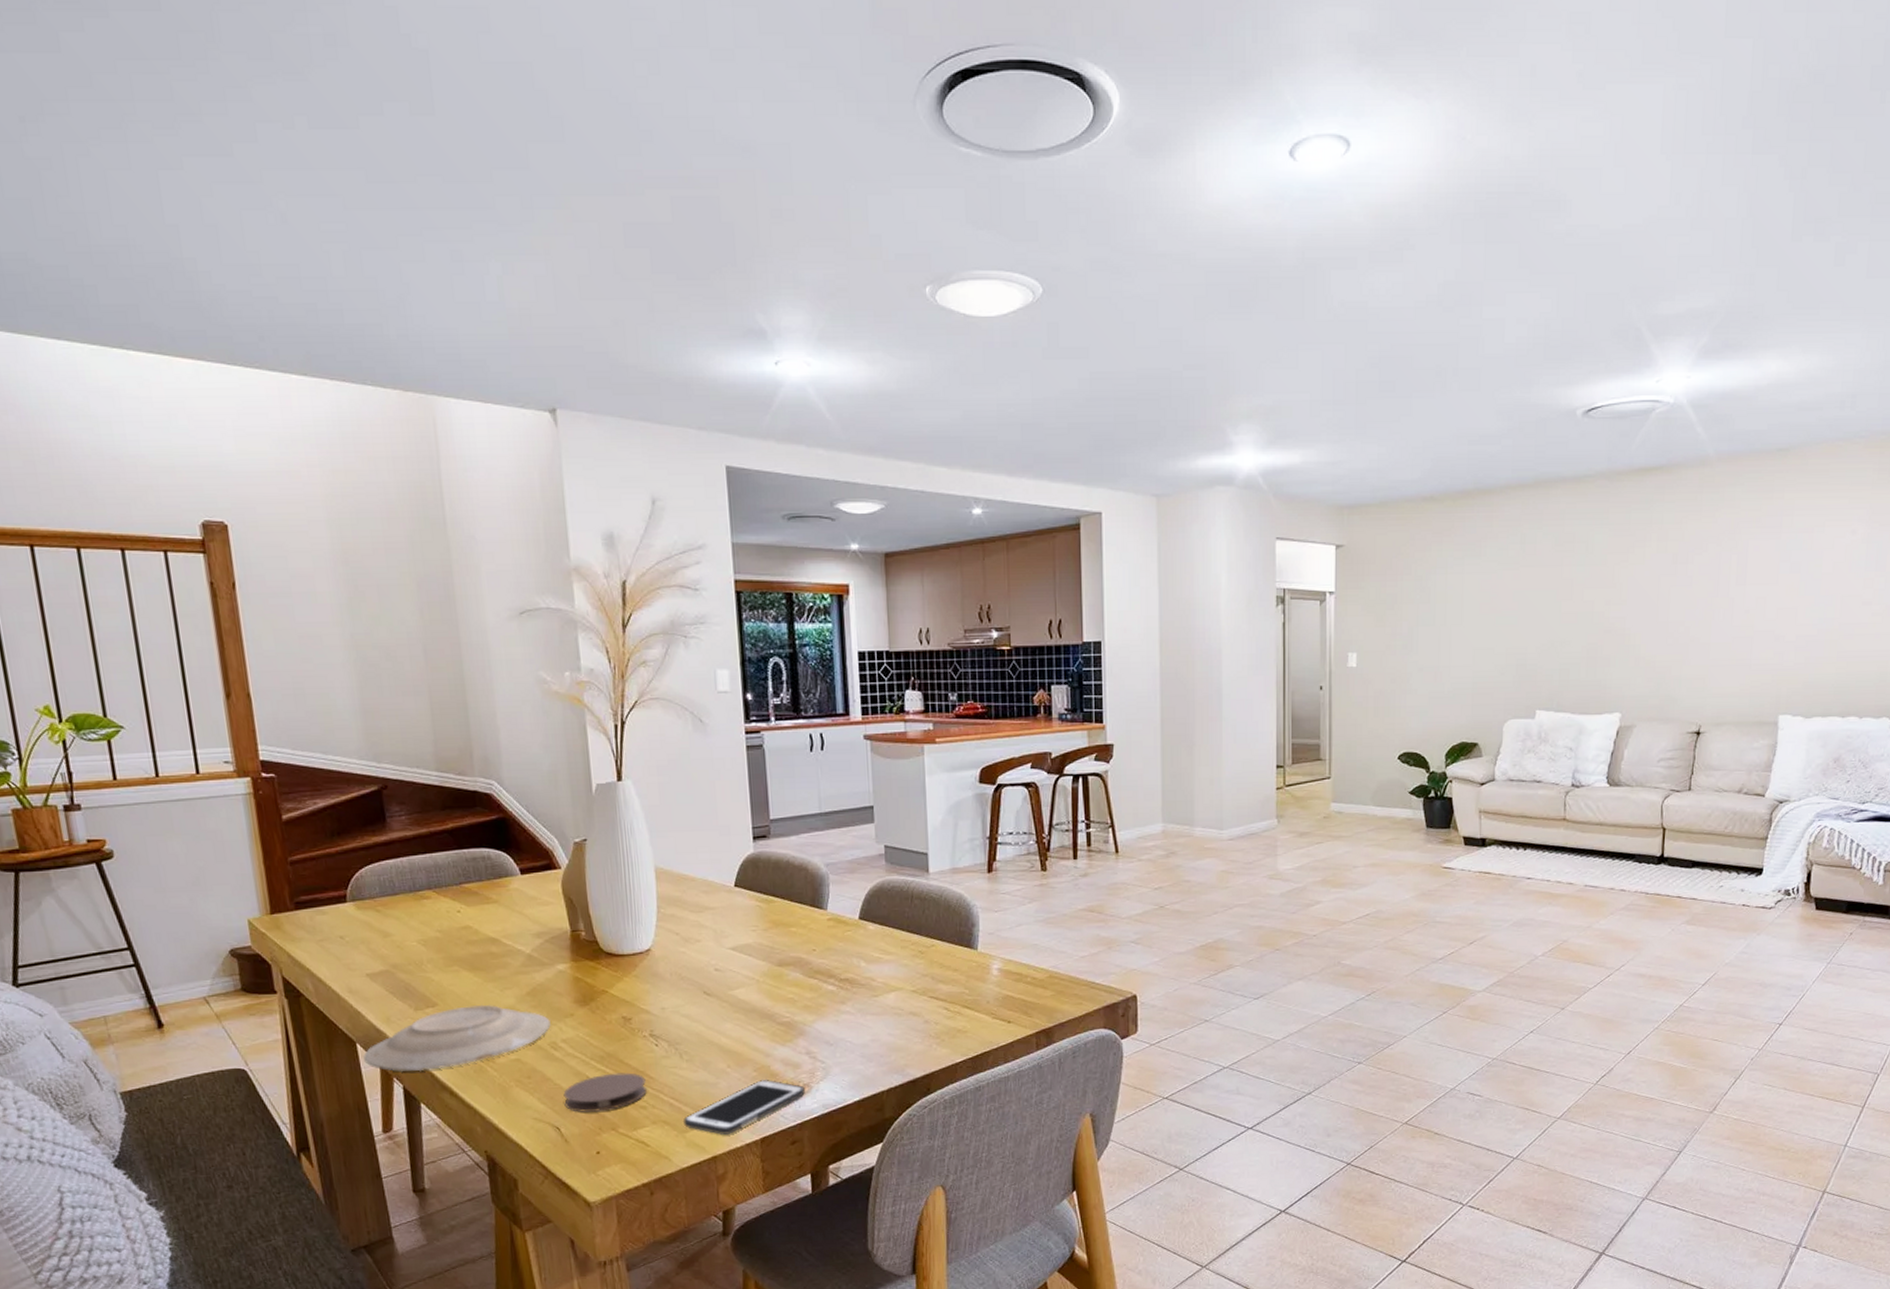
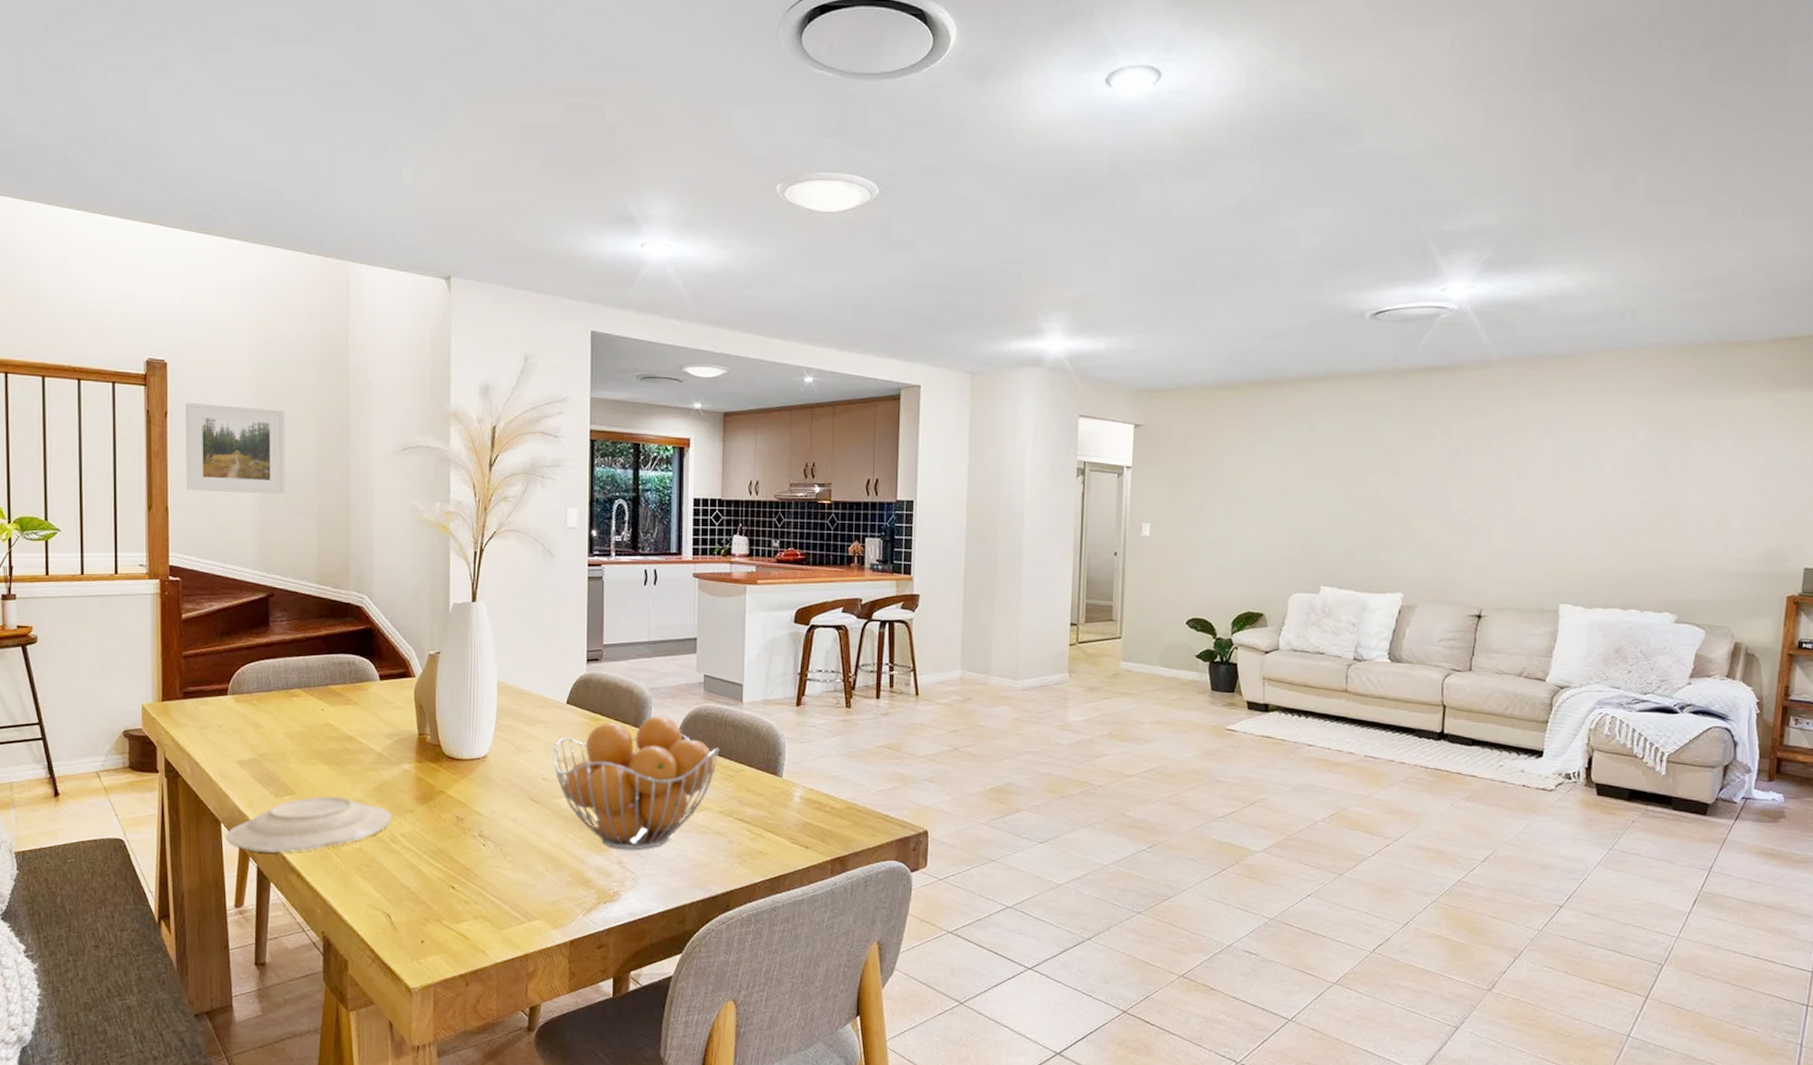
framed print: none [255,570,388,673] -> present [185,402,286,495]
coaster: present [563,1072,647,1112] -> none [397,868,471,903]
cell phone: present [682,1079,805,1135] -> none [501,884,614,934]
fruit basket: none [723,893,908,1039] -> present [552,715,720,850]

